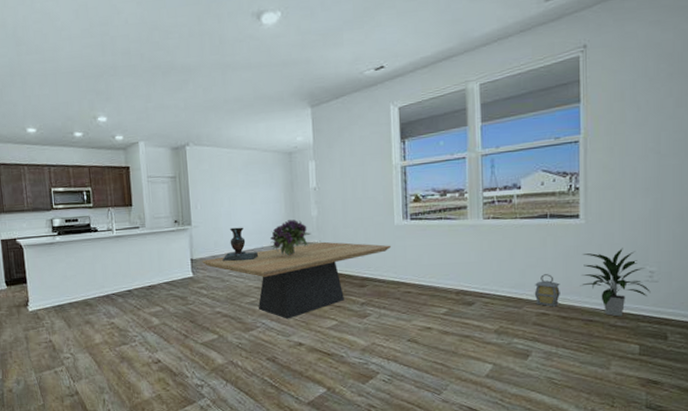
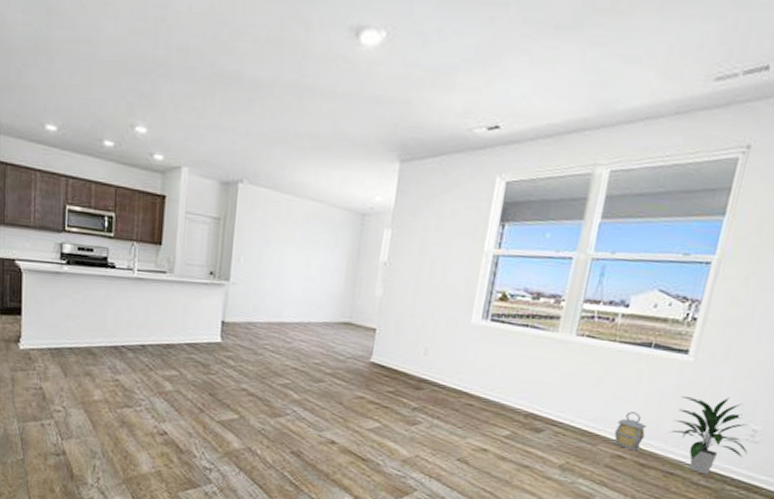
dining table: present [202,241,392,319] -> none [235,324,462,412]
decorative urn: present [221,227,259,262] -> none [258,292,304,336]
bouquet: present [270,220,311,256] -> none [319,295,370,339]

